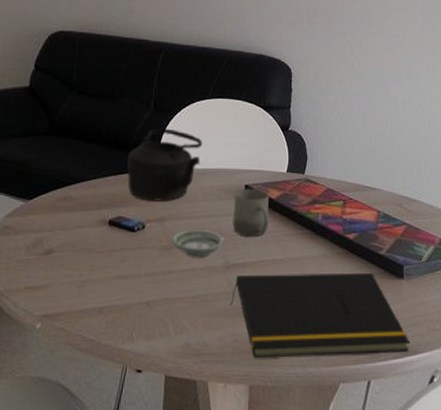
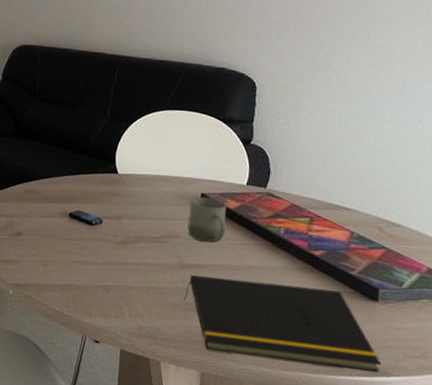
teapot: present [127,128,203,201] -> none [85,135,159,202]
saucer: present [172,229,224,258] -> none [127,229,179,255]

